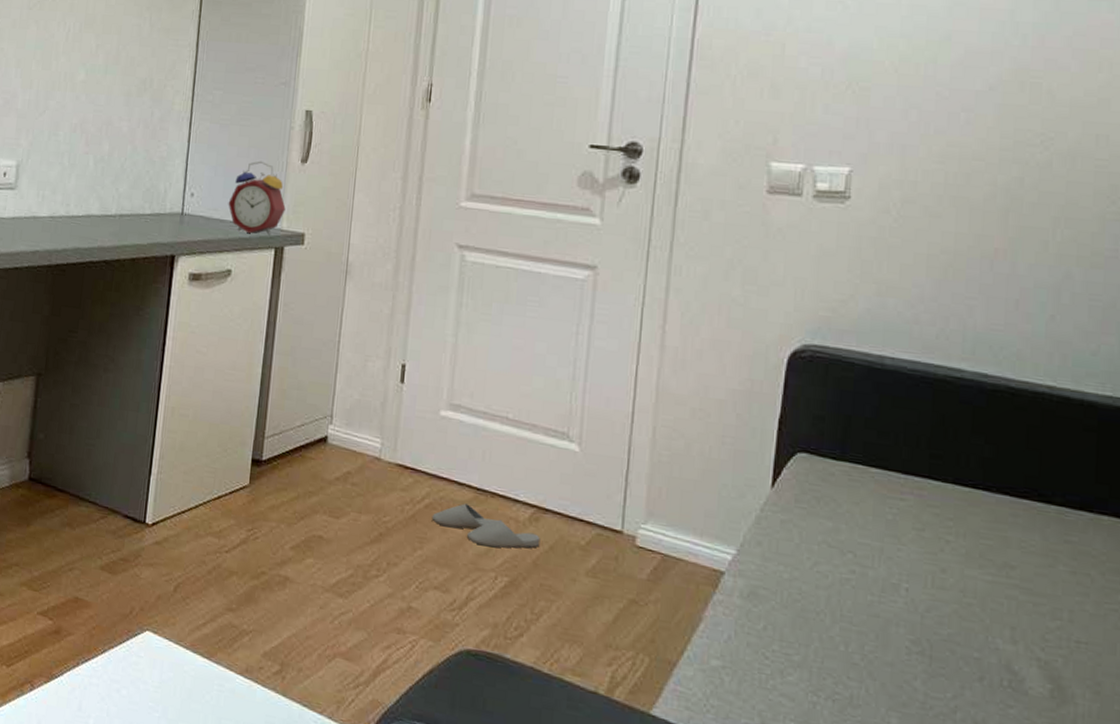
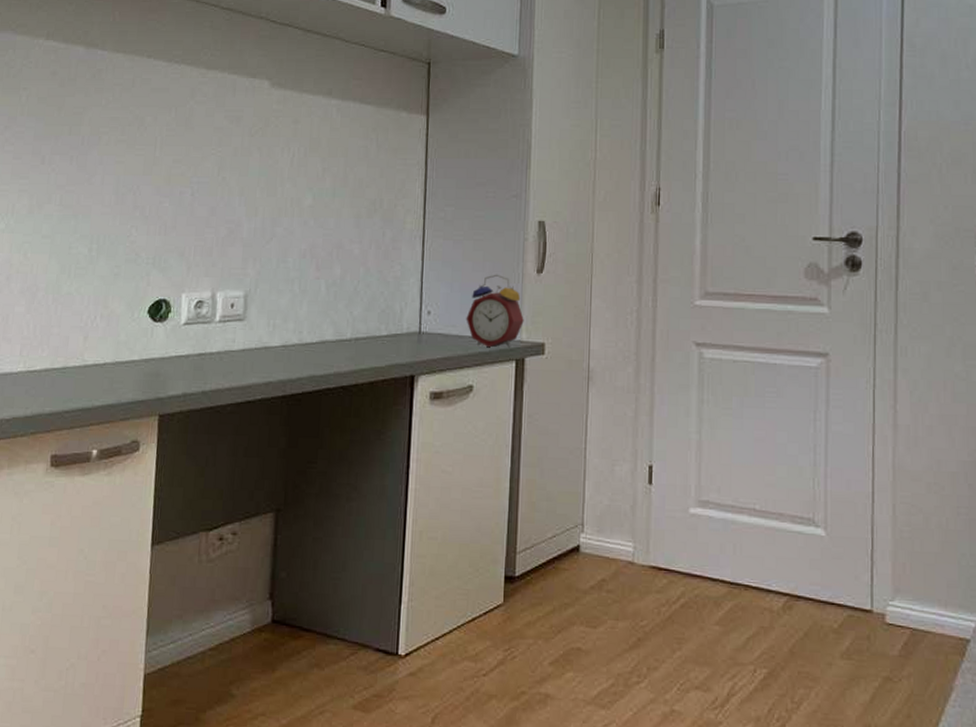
slippers: present [431,503,540,548] -> none [688,599,795,641]

